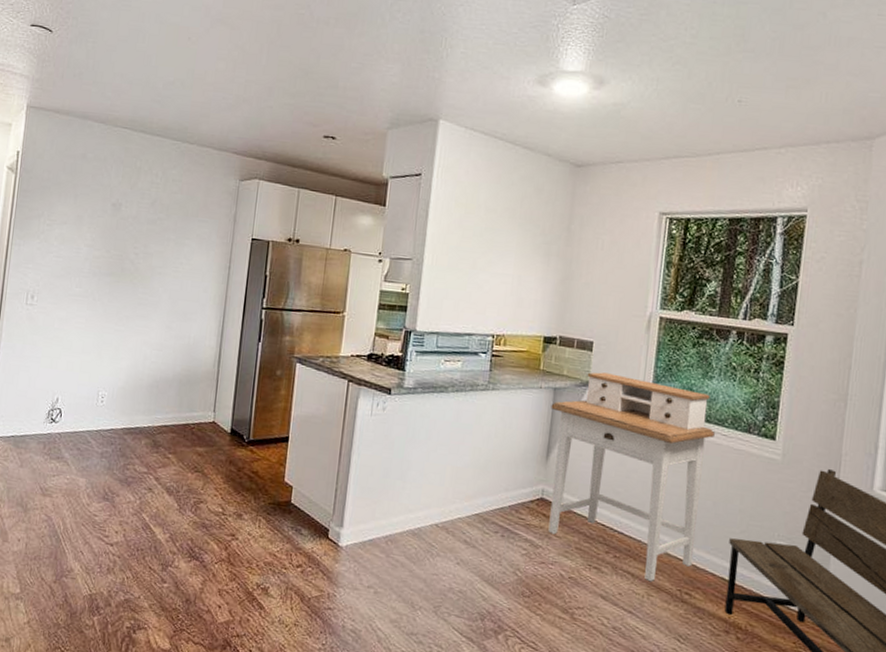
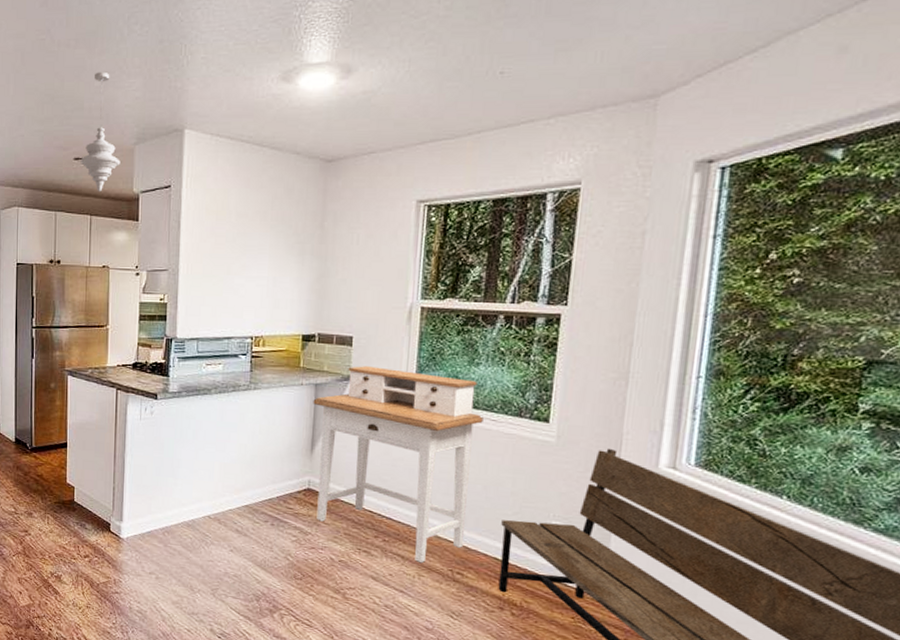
pendant light: none [329,53,372,173] -> present [80,71,121,192]

